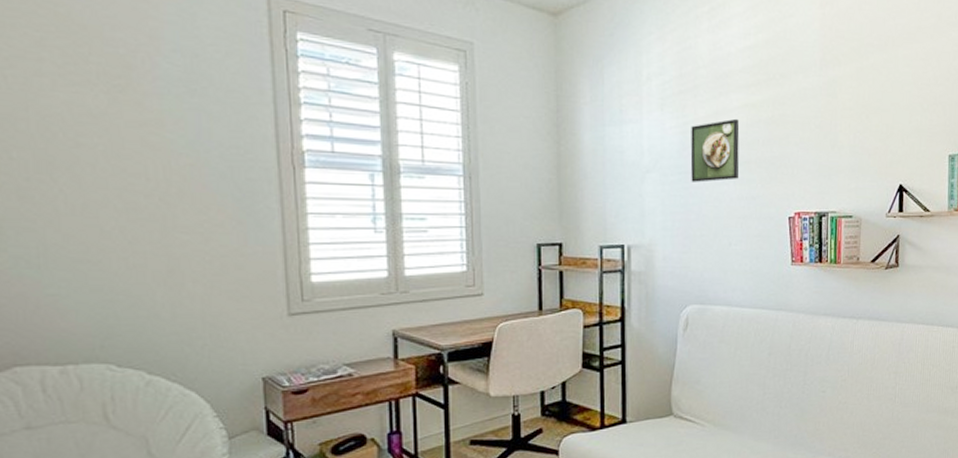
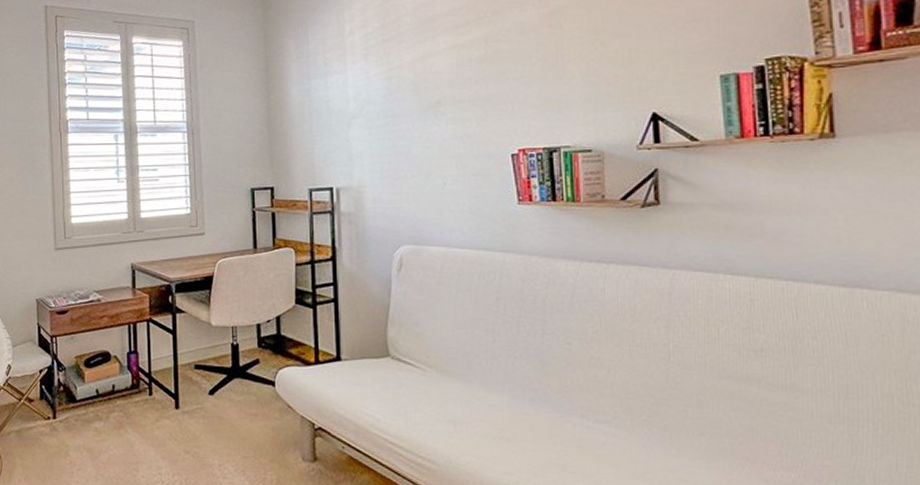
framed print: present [690,118,740,182] -> none [396,60,452,125]

